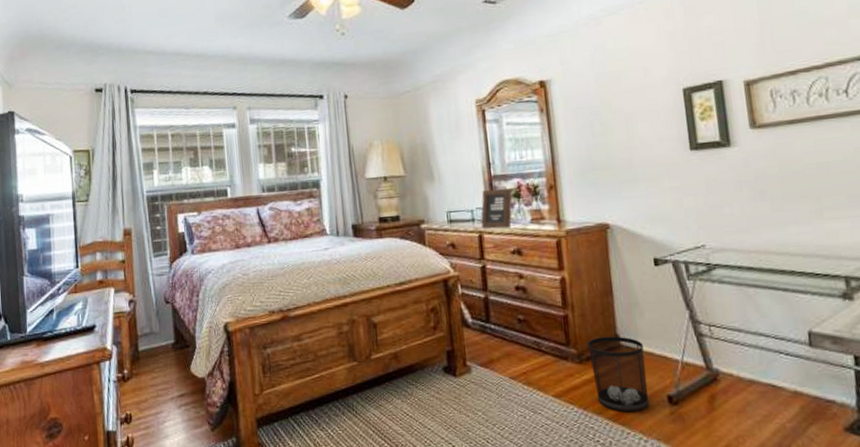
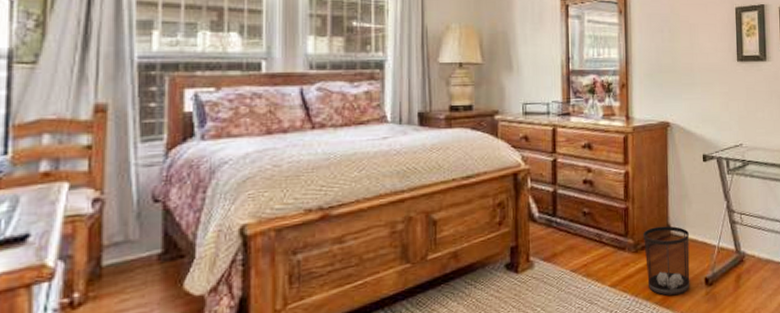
picture frame: present [481,188,512,229] -> none [556,83,587,124]

